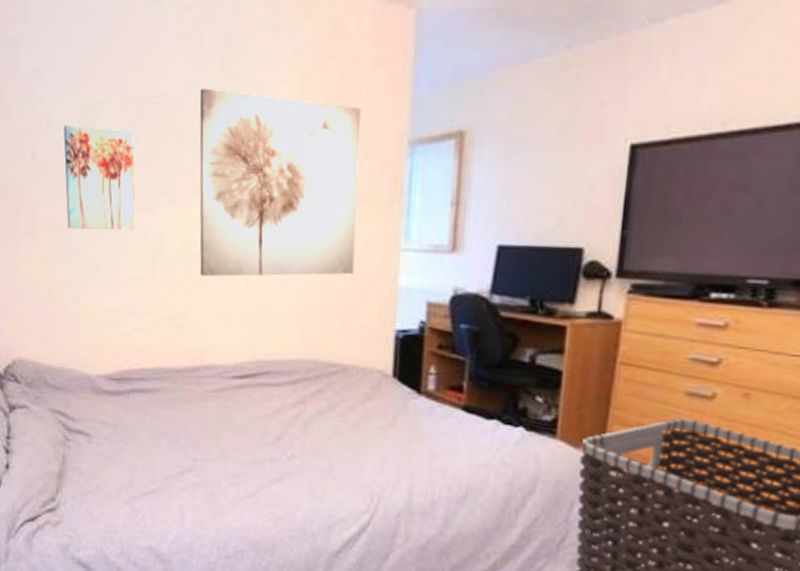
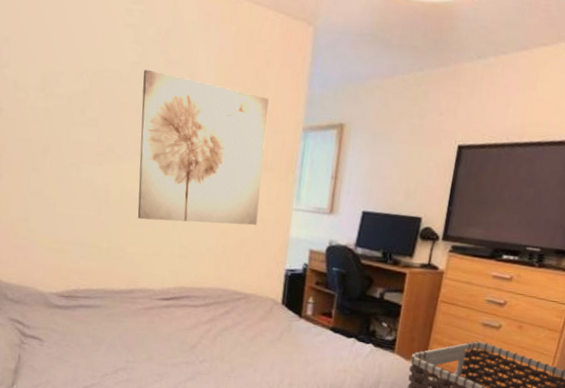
wall art: present [63,125,135,230] -> none [27,87,87,178]

